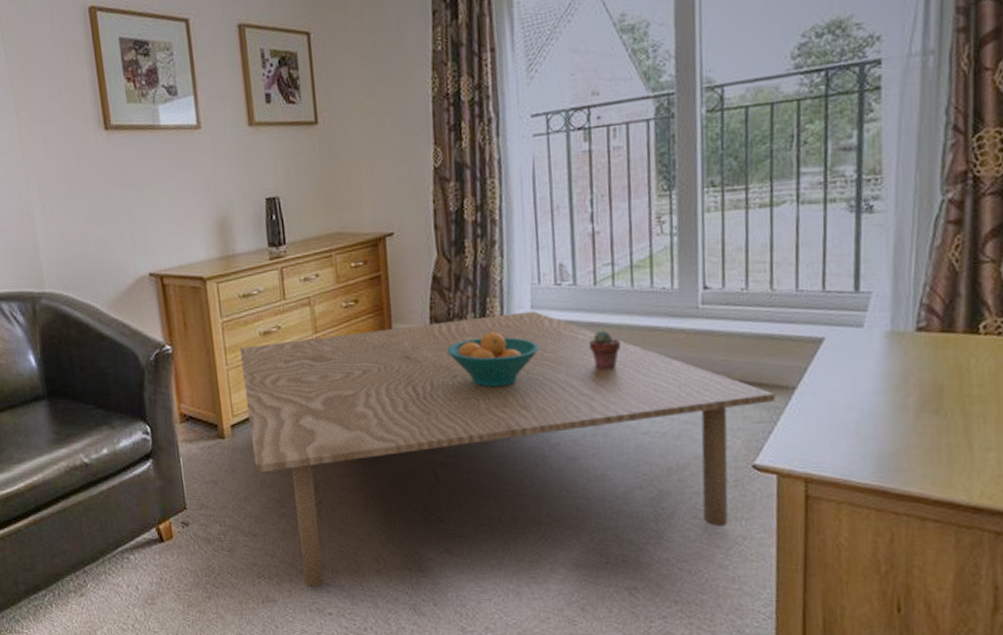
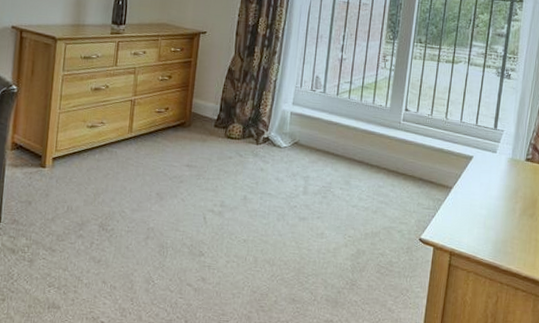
coffee table: present [239,311,776,588] -> none [65,97,440,300]
fruit bowl: present [447,331,539,388] -> none [229,116,294,159]
potted succulent: present [588,330,620,370] -> none [326,128,348,157]

